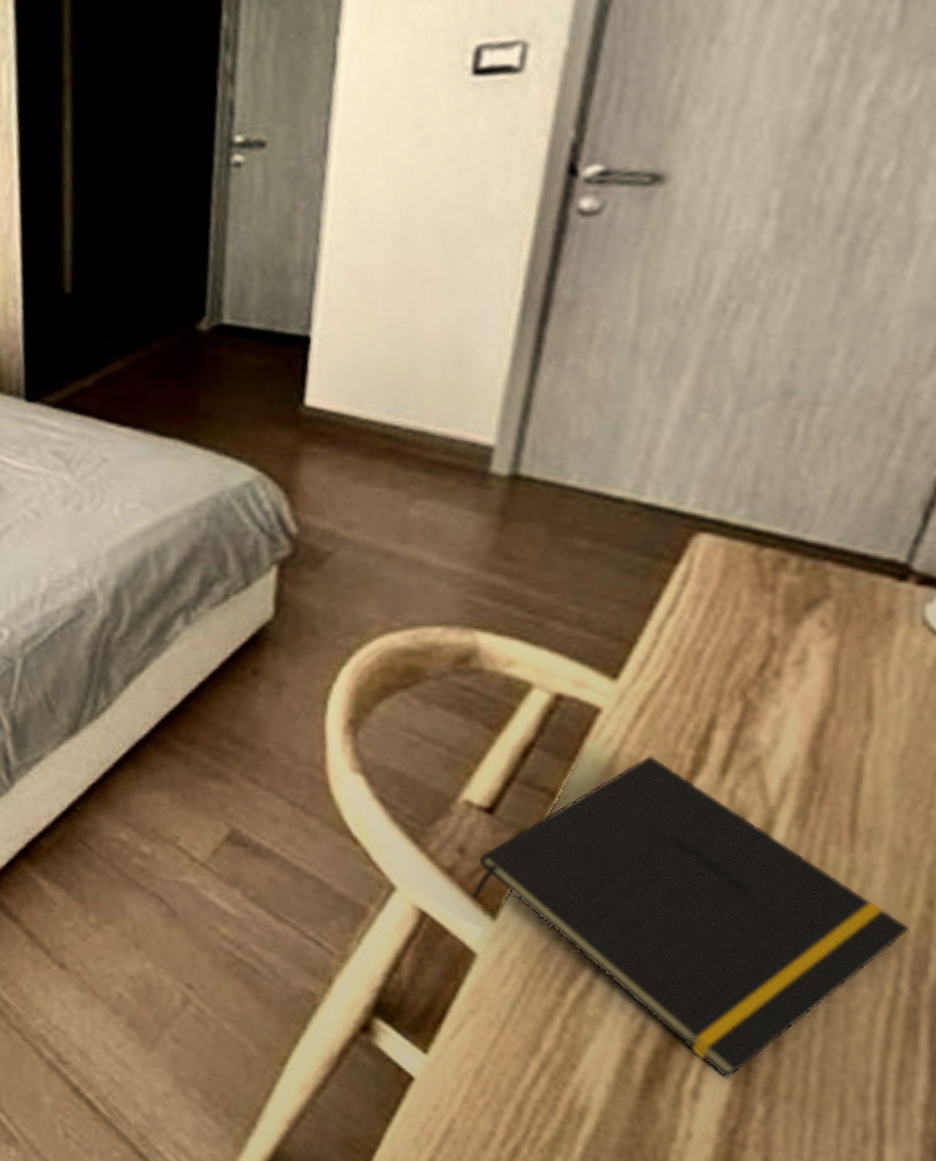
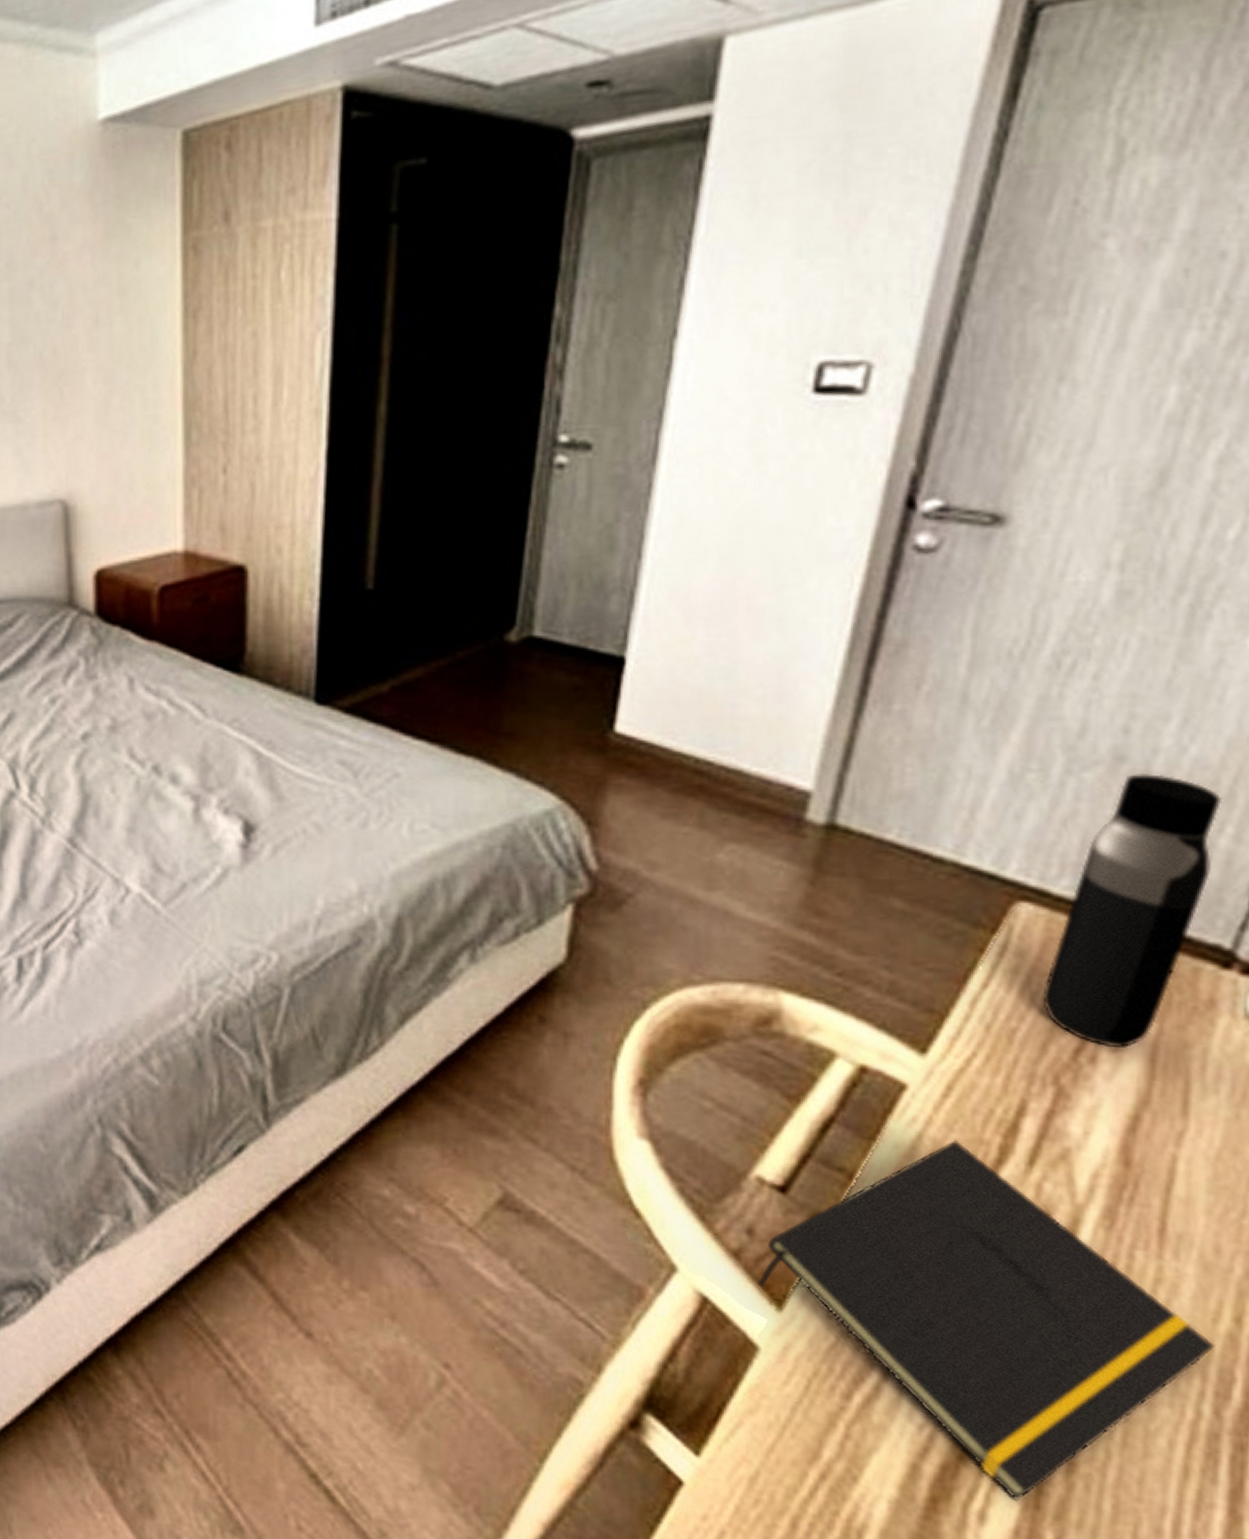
water bottle: none [725,405,891,662] -> present [1042,774,1223,1049]

